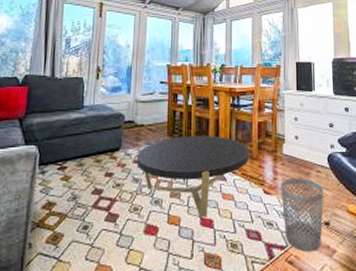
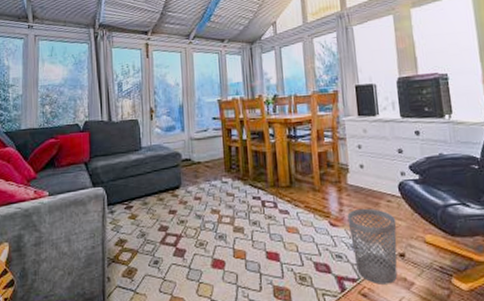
coffee table: present [136,136,249,218] -> none [196,169,311,251]

